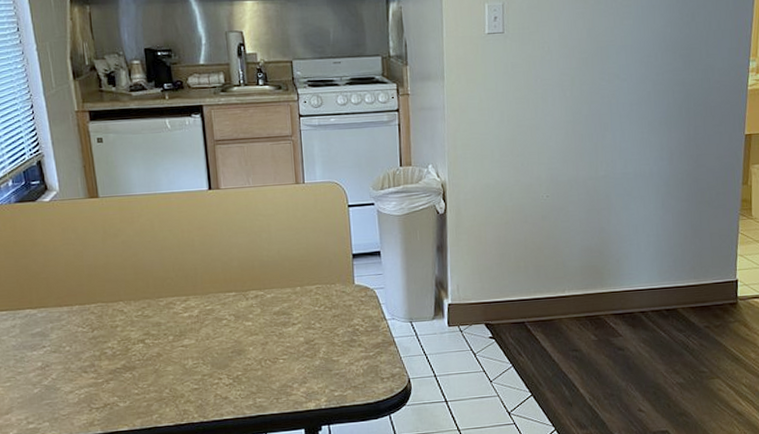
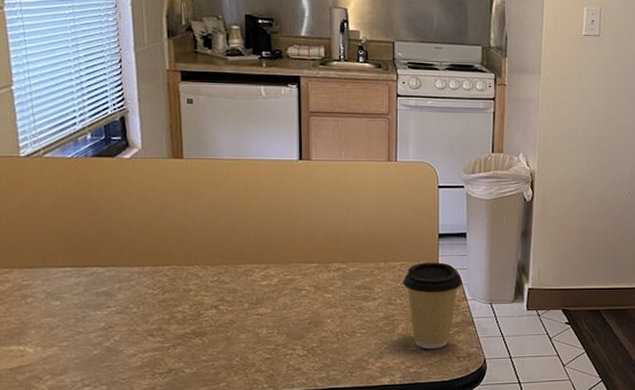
coffee cup: none [320,283,381,372] -> present [403,262,463,349]

